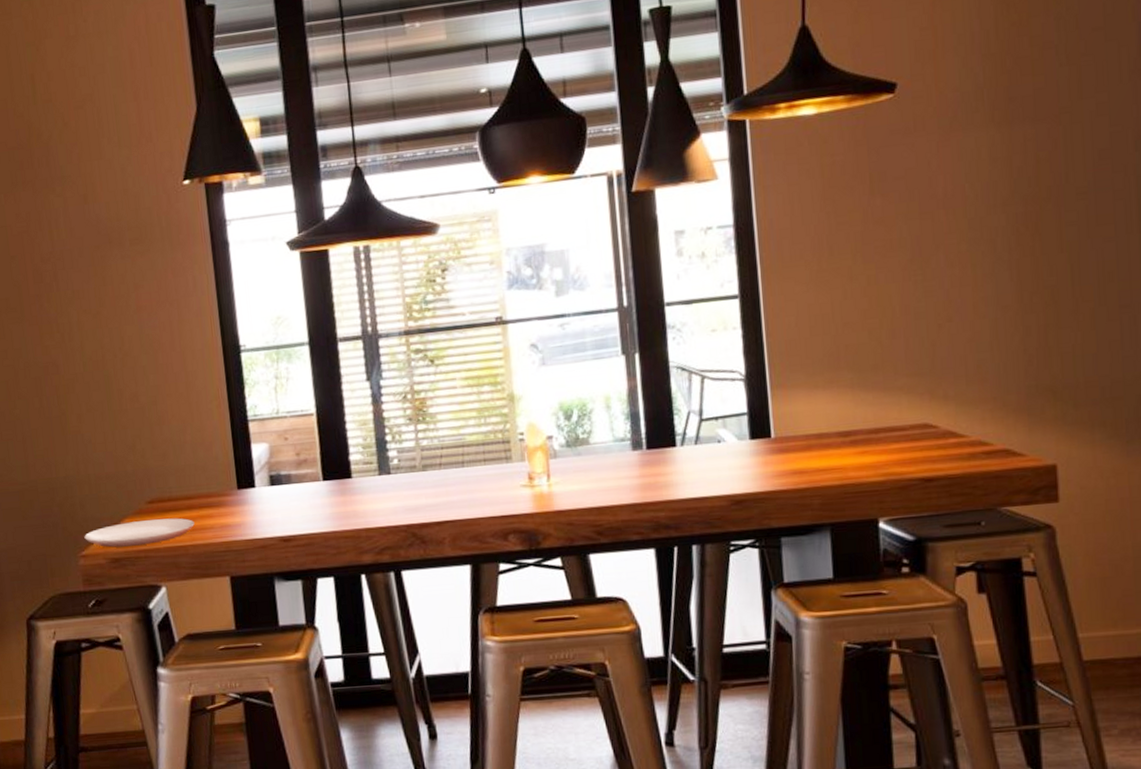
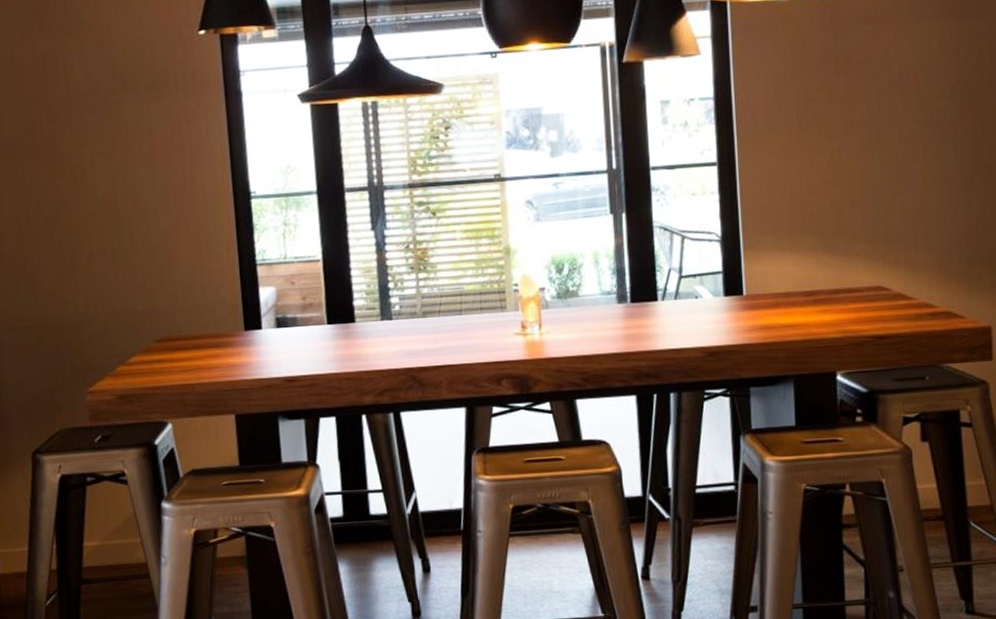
plate: present [84,518,195,548] -> none [92,357,202,385]

